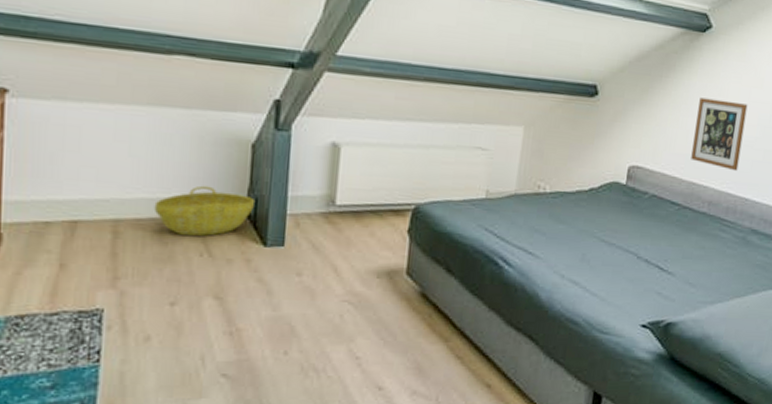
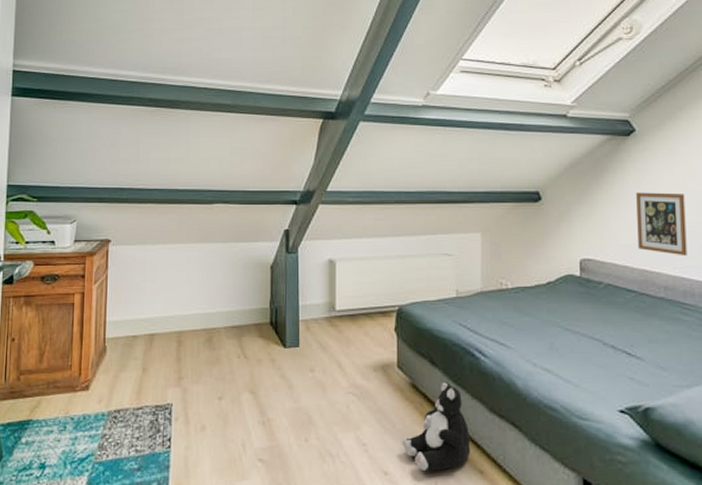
basket: present [153,185,254,237] -> none [204,301,275,342]
plush toy: none [403,292,482,387] -> present [402,382,471,472]

